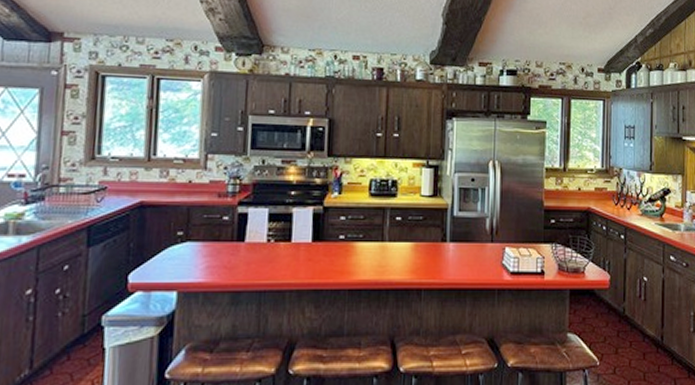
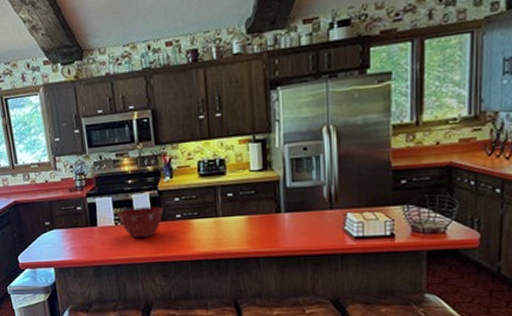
mixing bowl: none [272,223,326,260] -> present [117,206,164,239]

